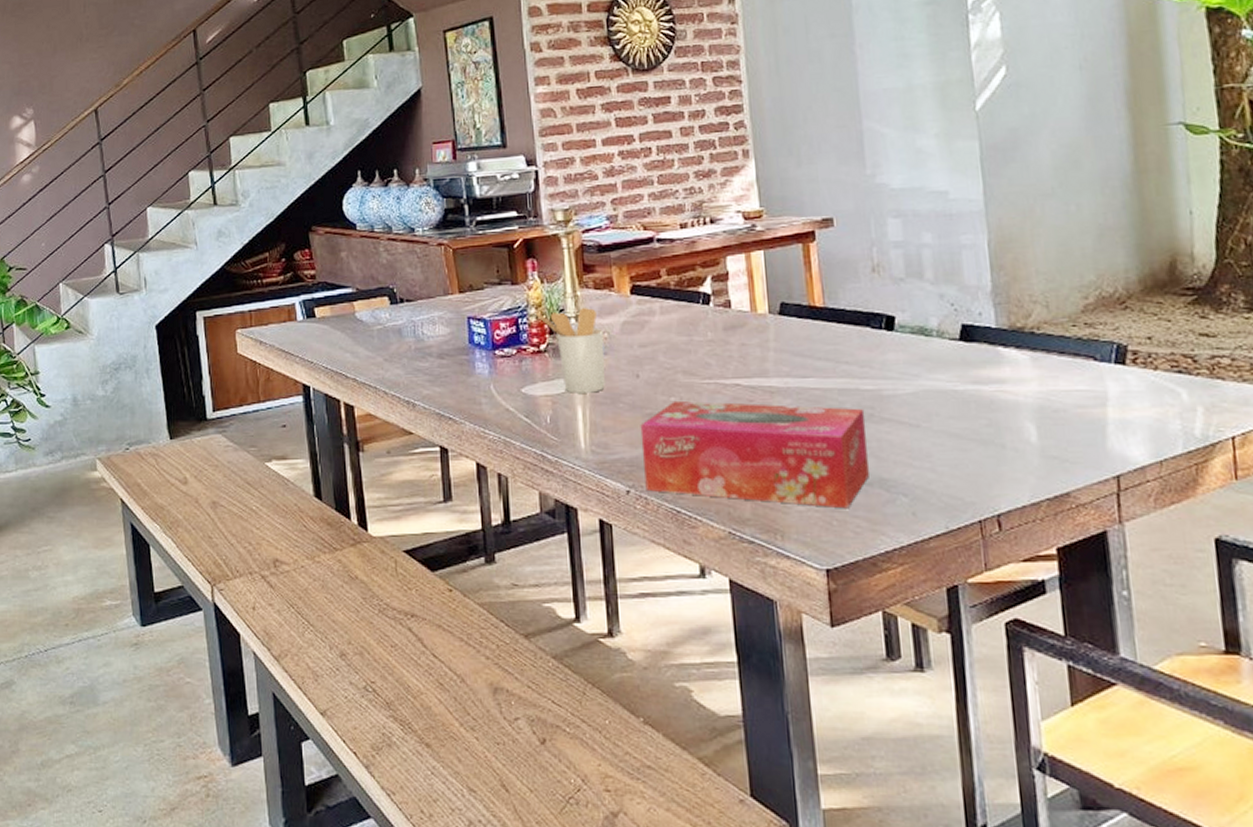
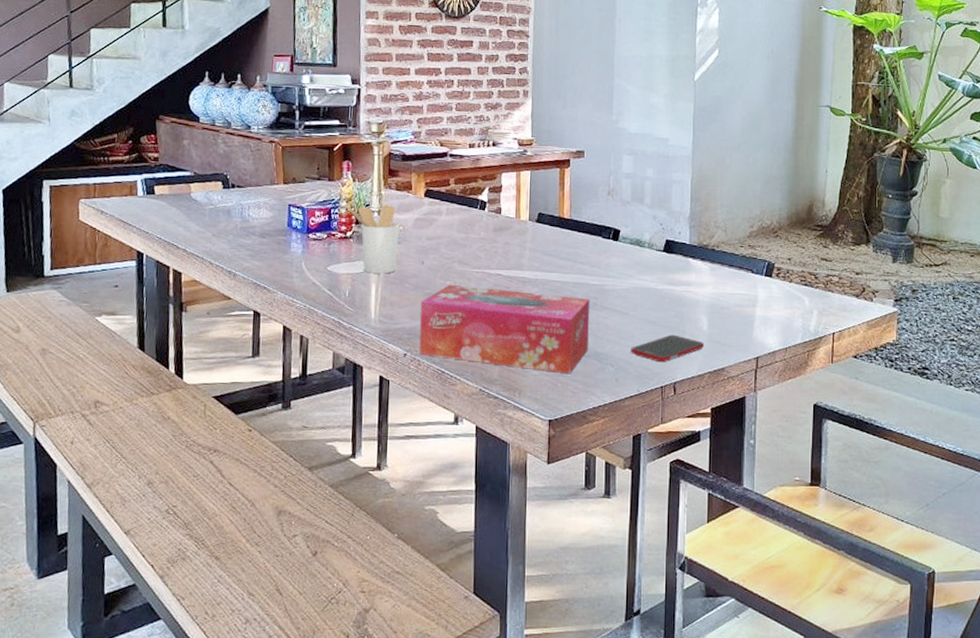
cell phone: none [929,450,1037,489] -> present [631,334,705,363]

